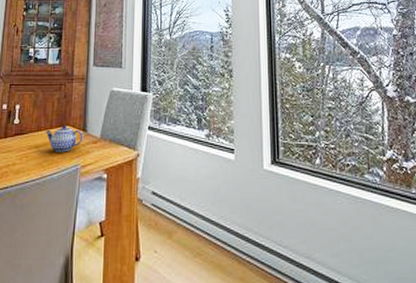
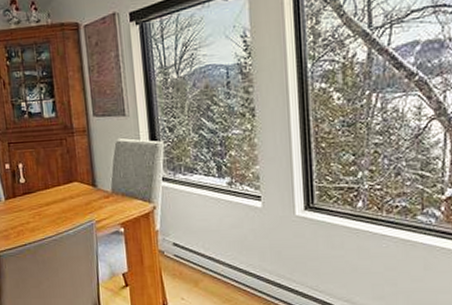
teapot: present [45,125,83,152] -> none [53,181,94,209]

